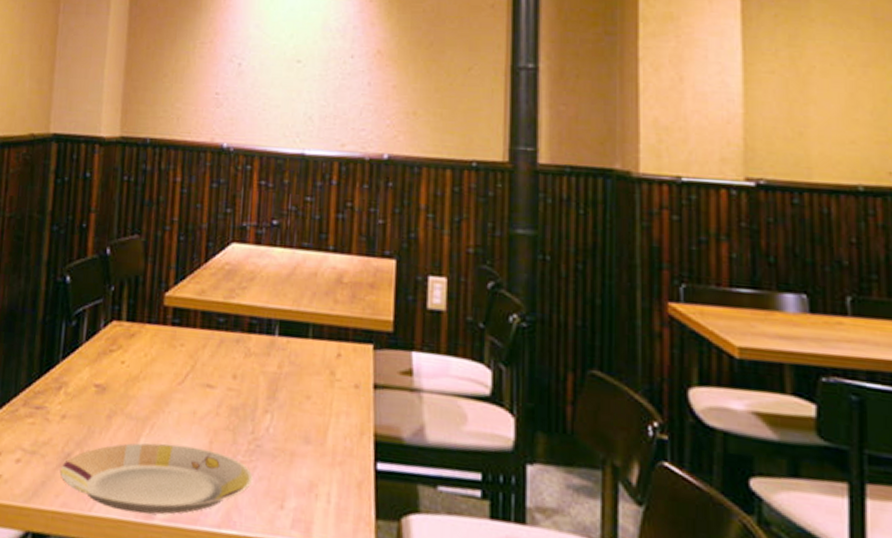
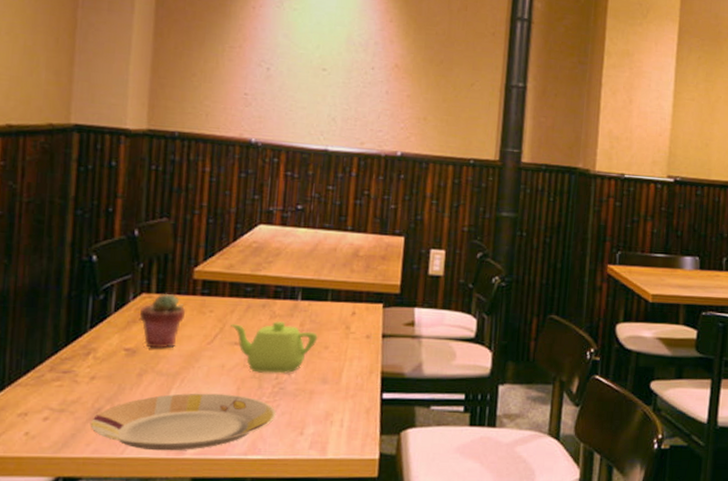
potted succulent: none [110,321,156,387] -> present [140,293,186,349]
teapot: none [202,361,298,428] -> present [231,321,318,374]

